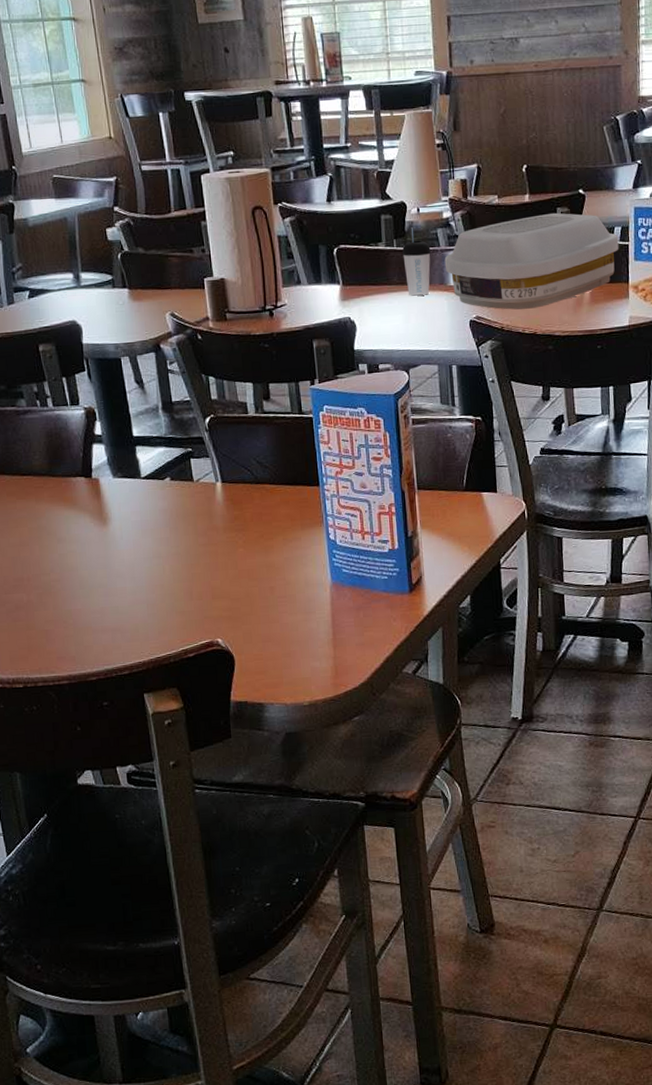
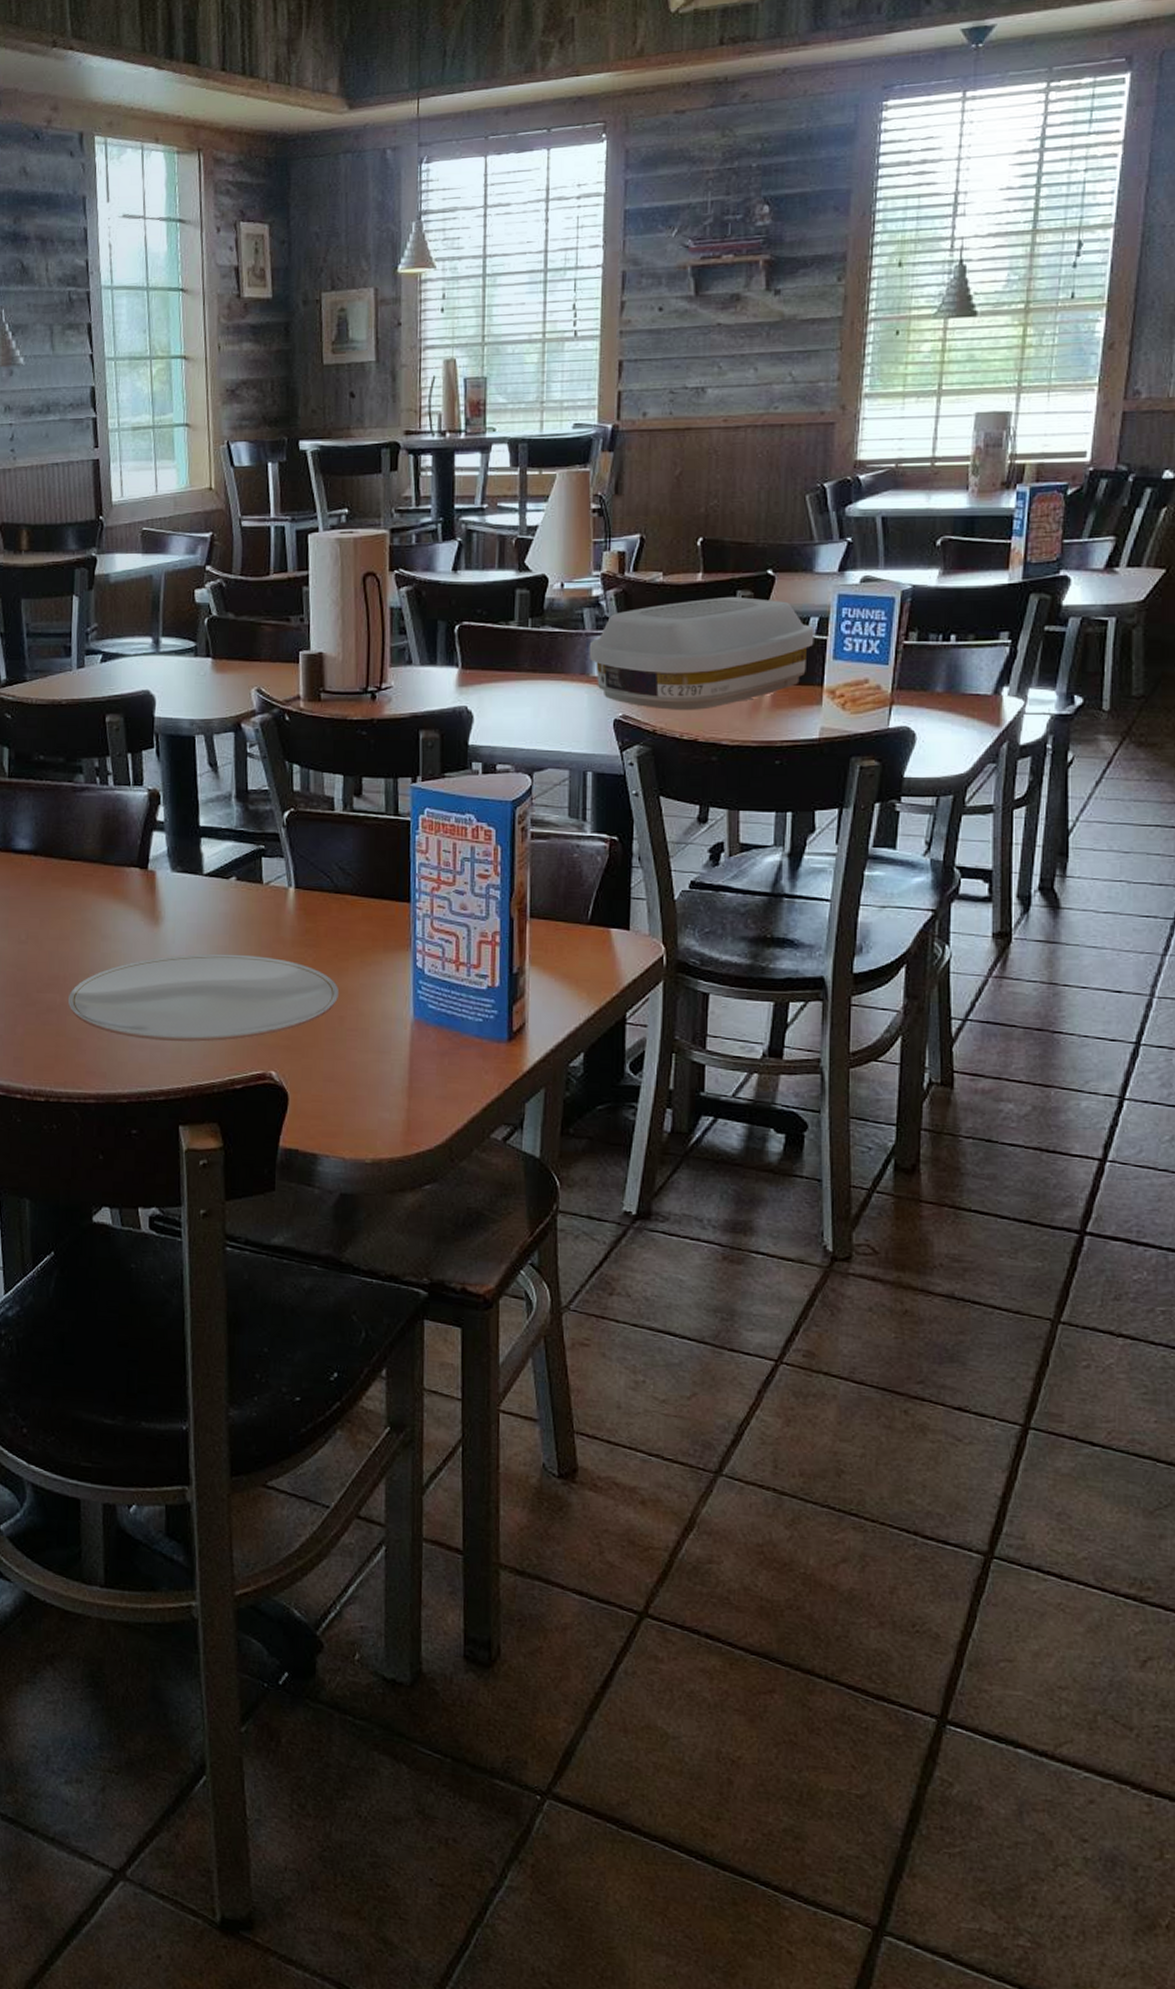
plate: none [33,543,268,625] -> present [67,953,340,1042]
beverage cup: present [402,227,431,296] -> none [538,605,573,686]

